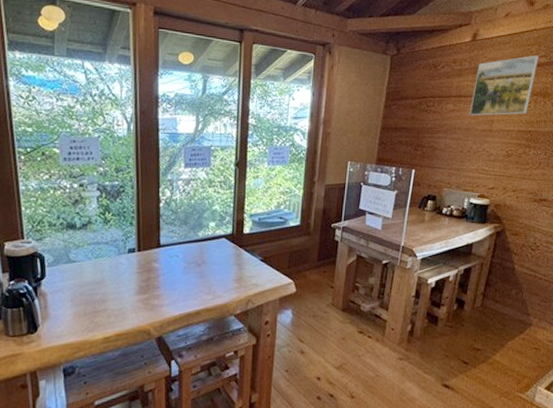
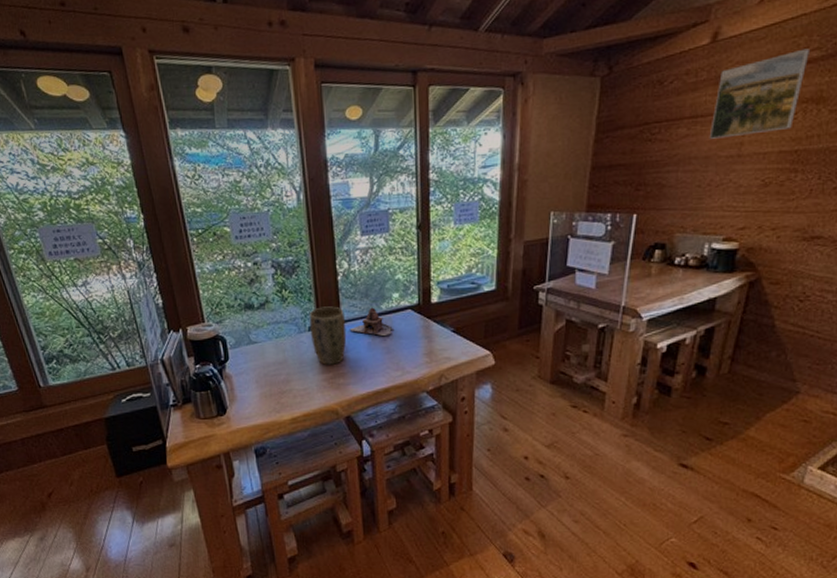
plant pot: none [129,231,164,286] -> present [309,306,347,365]
teapot: none [167,234,208,261] -> present [349,307,393,336]

